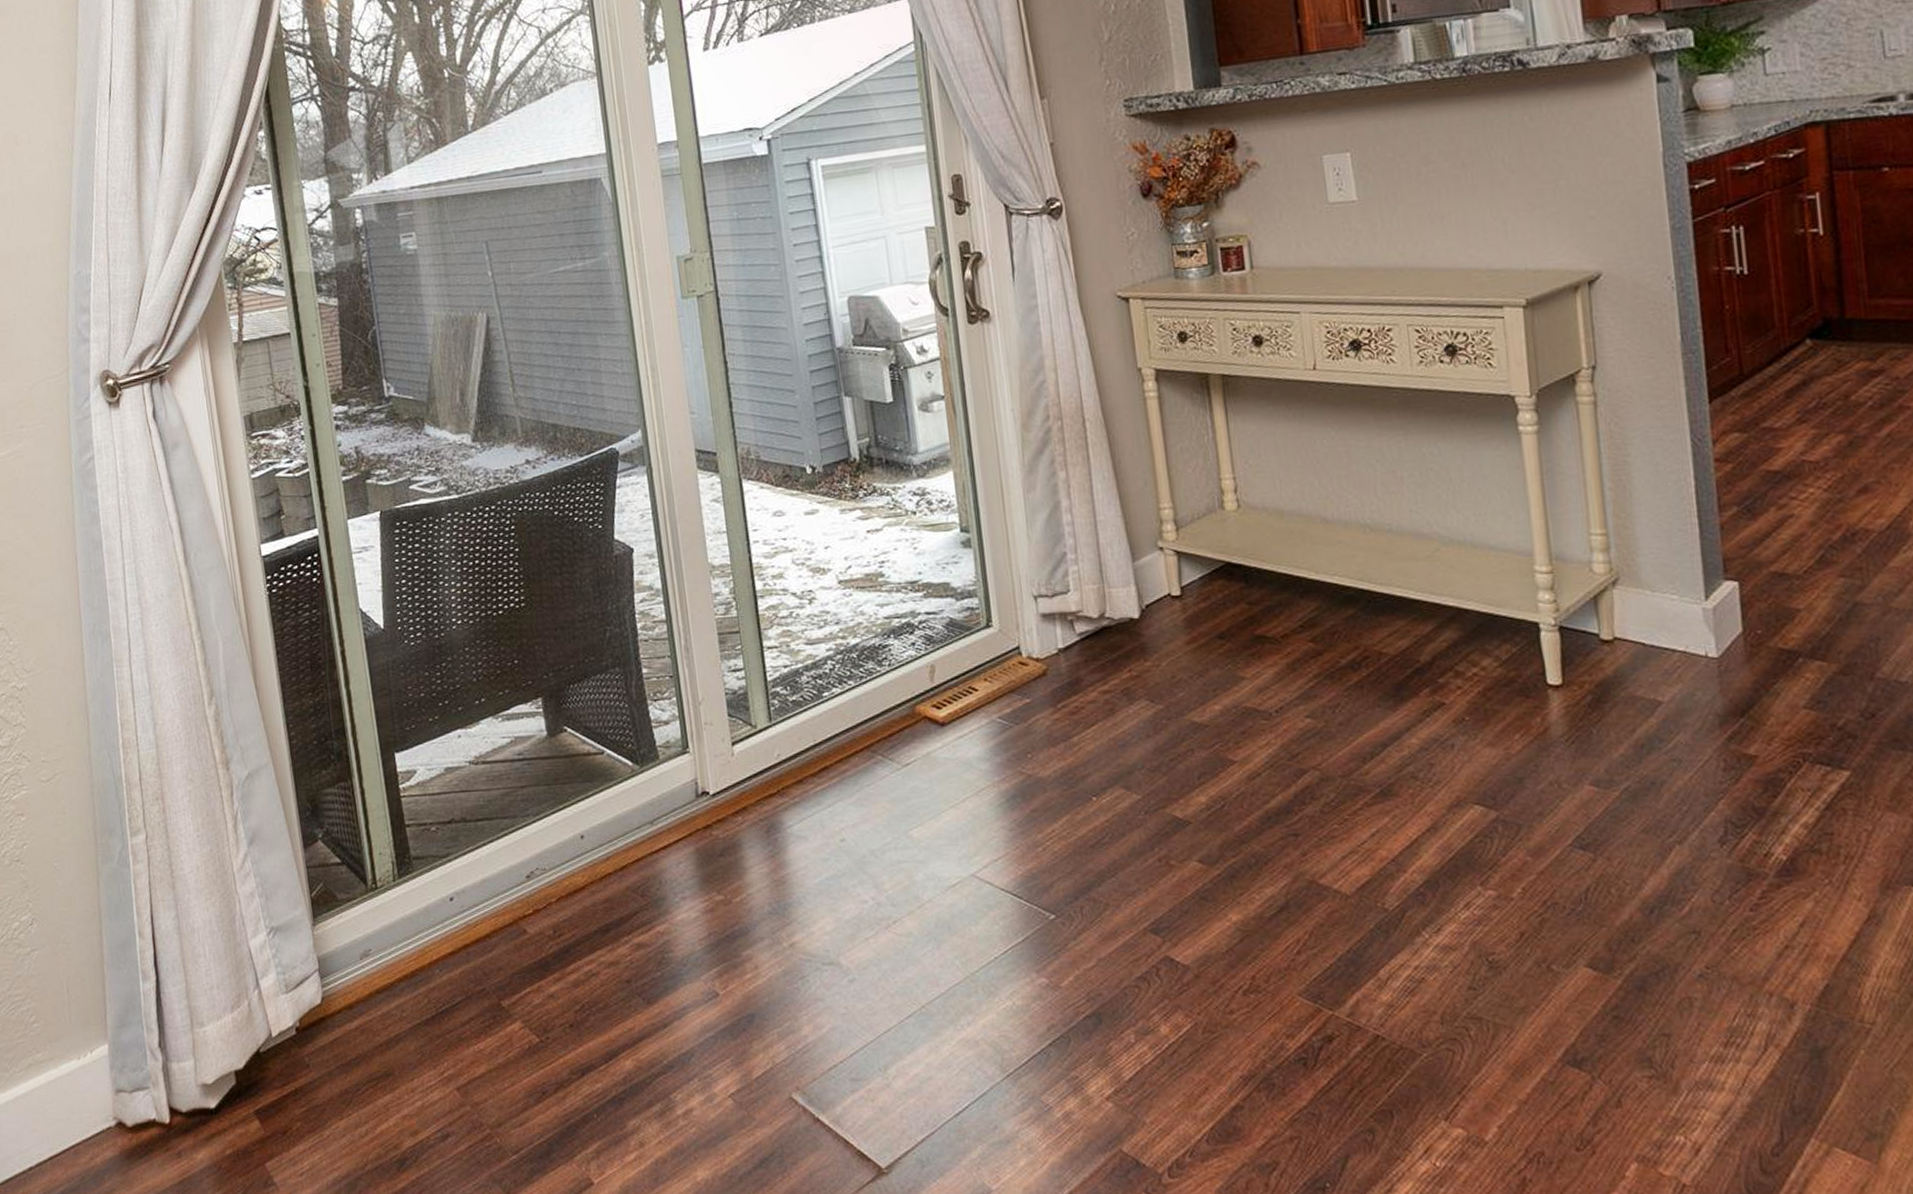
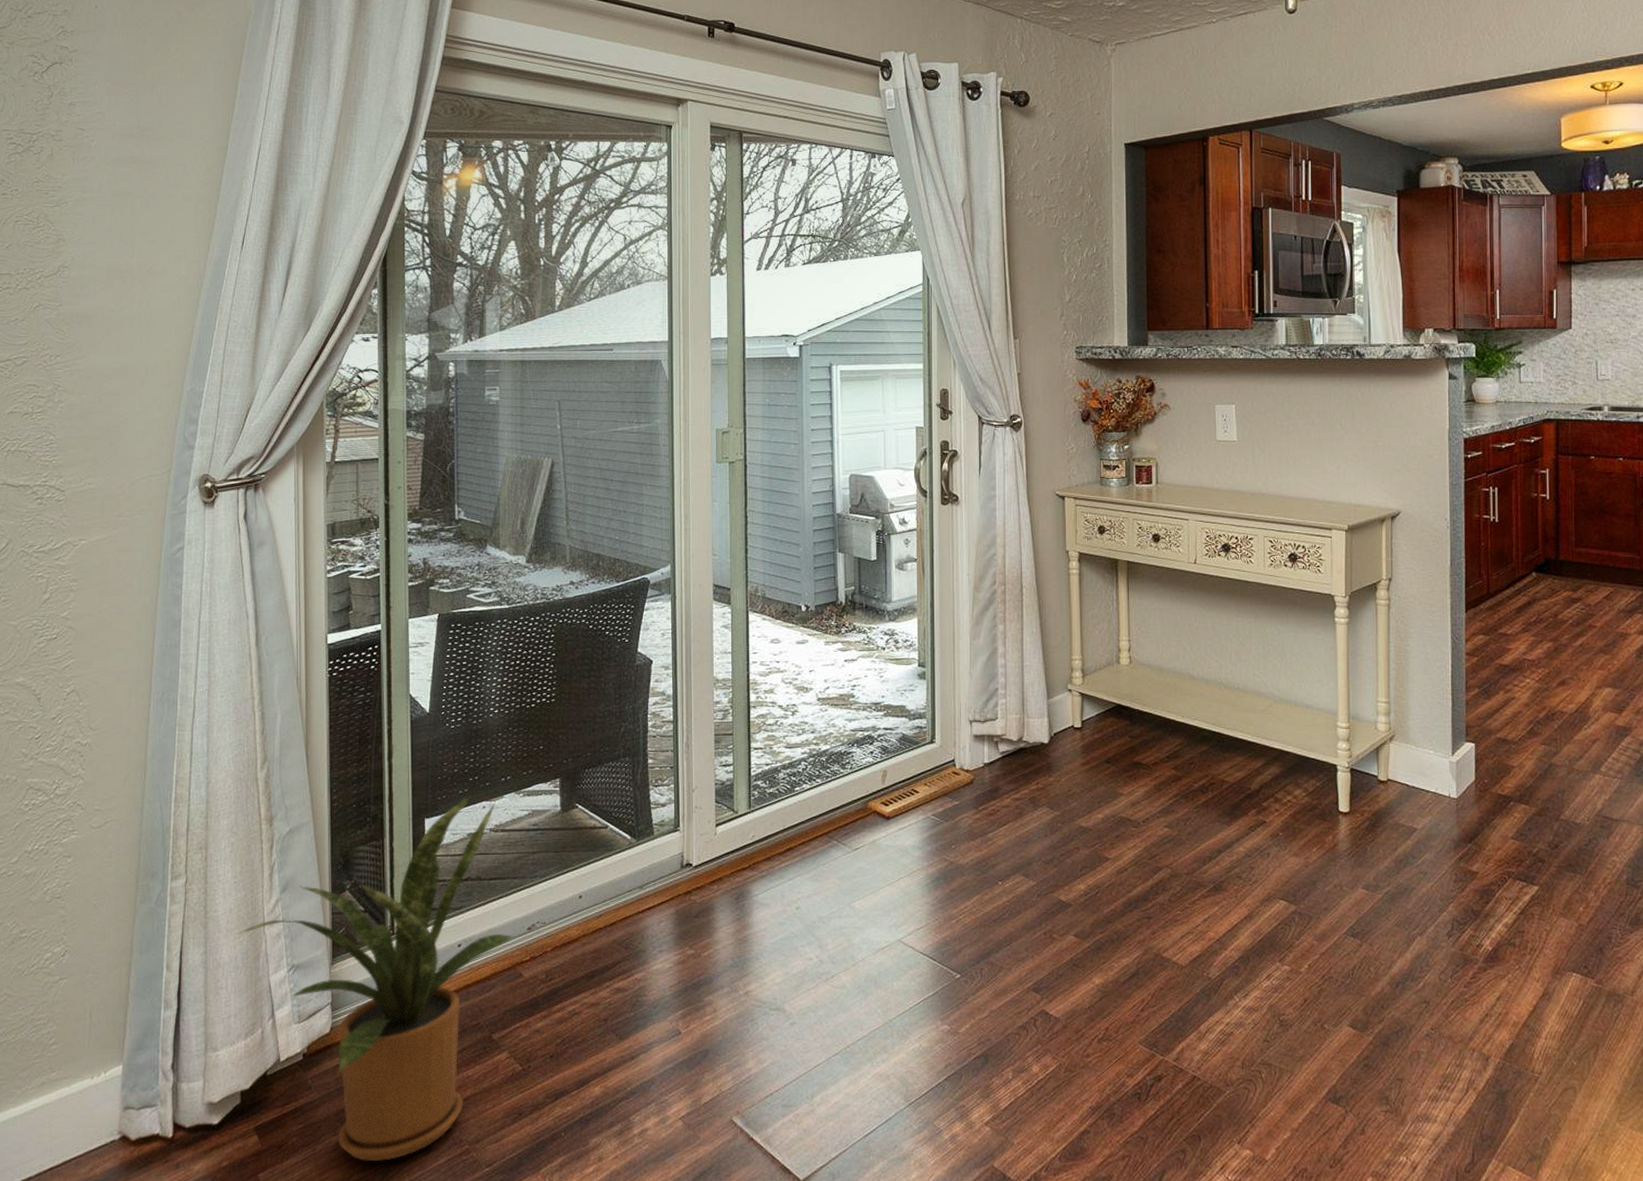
house plant: none [210,723,513,1149] -> present [239,796,515,1162]

